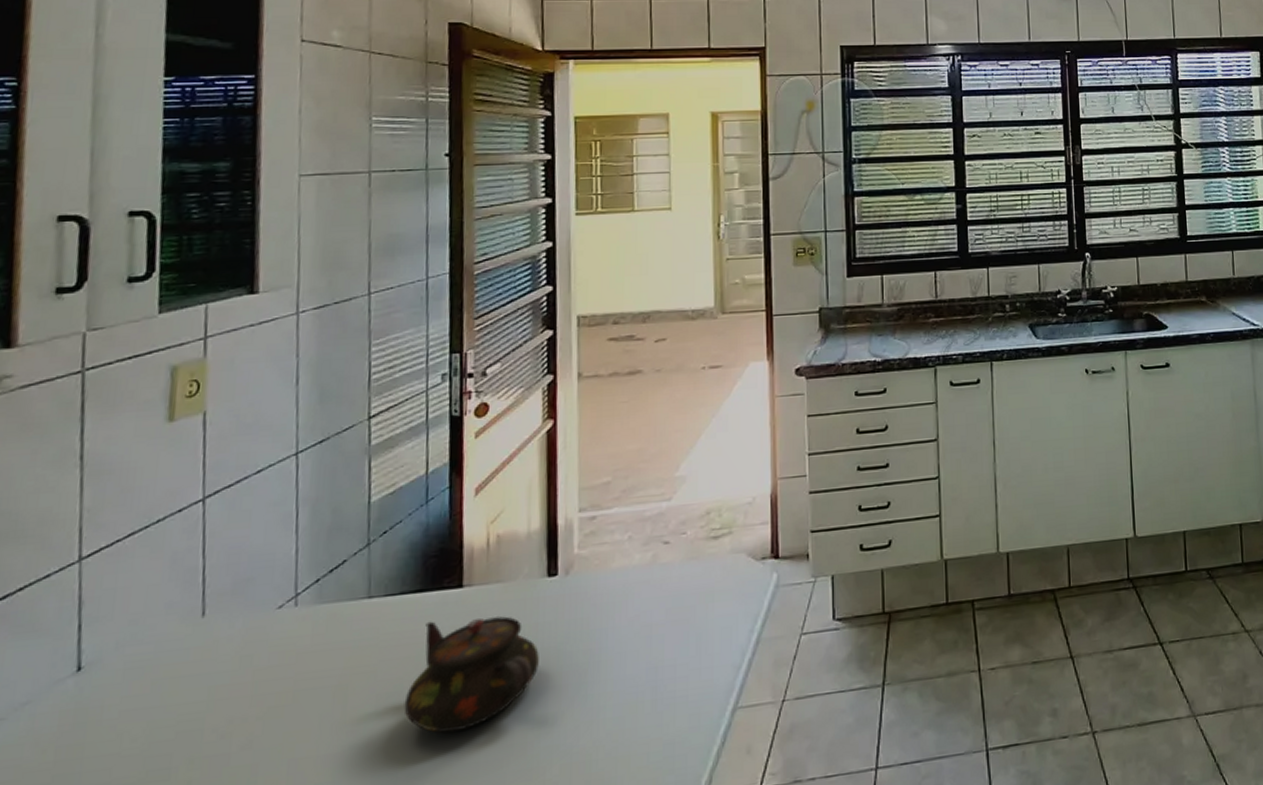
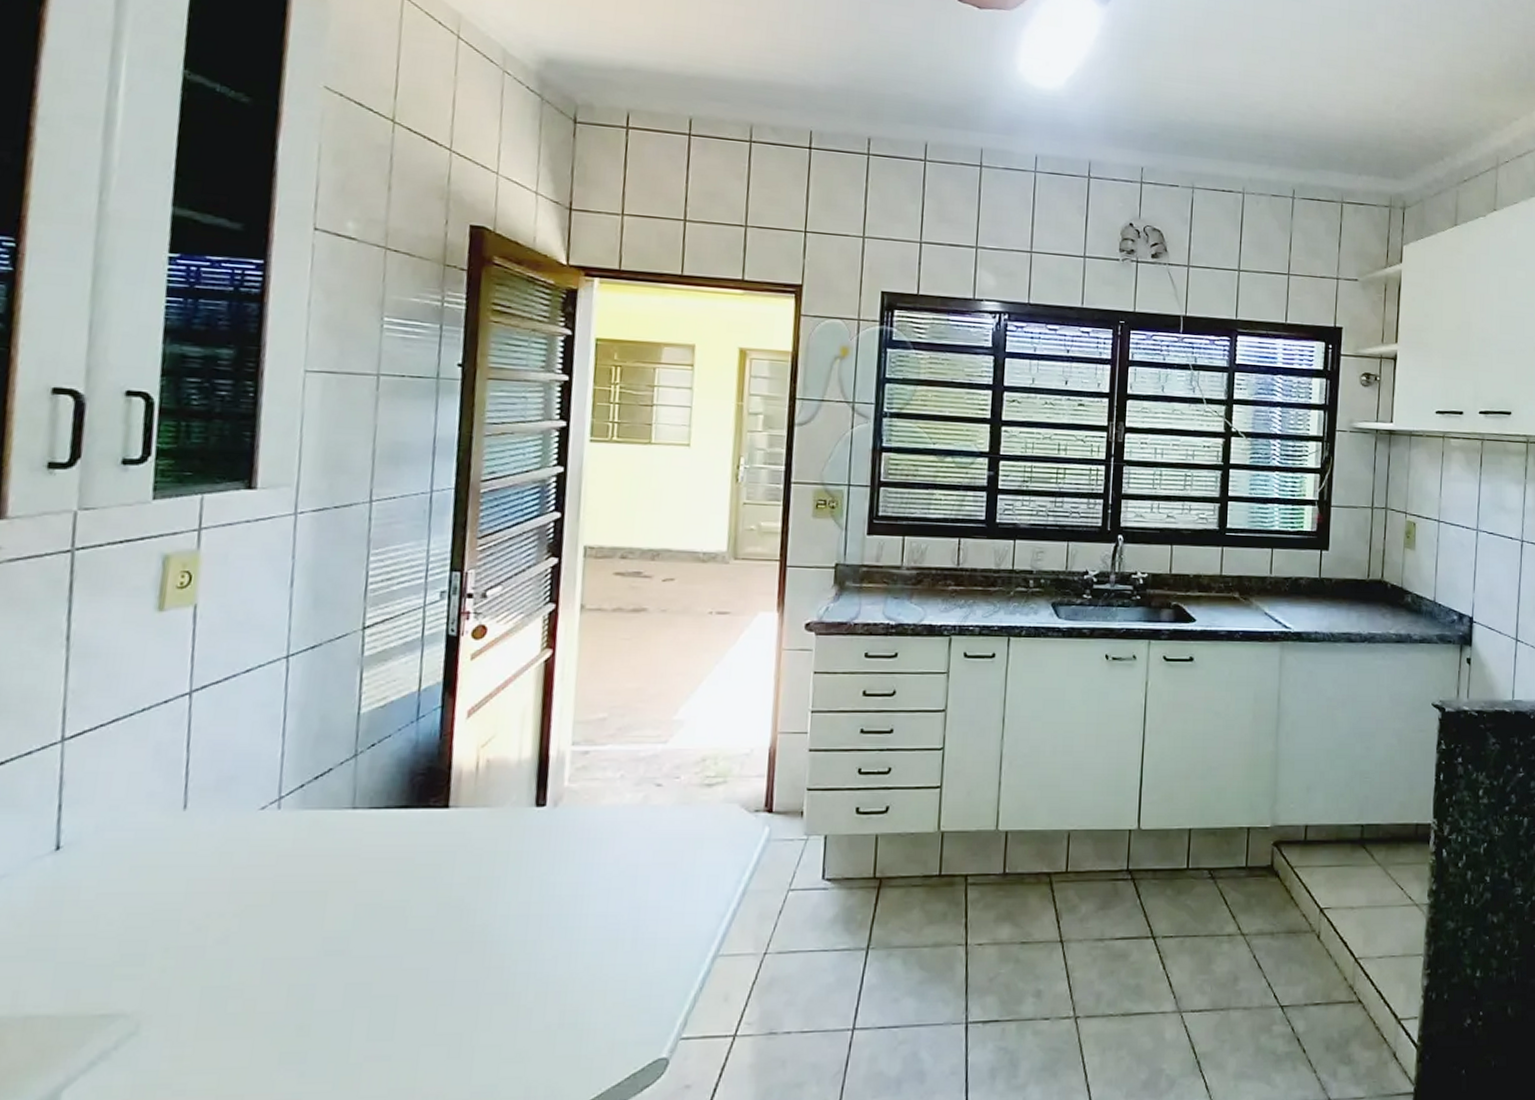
teapot: present [404,616,539,734] -> none [382,838,522,950]

